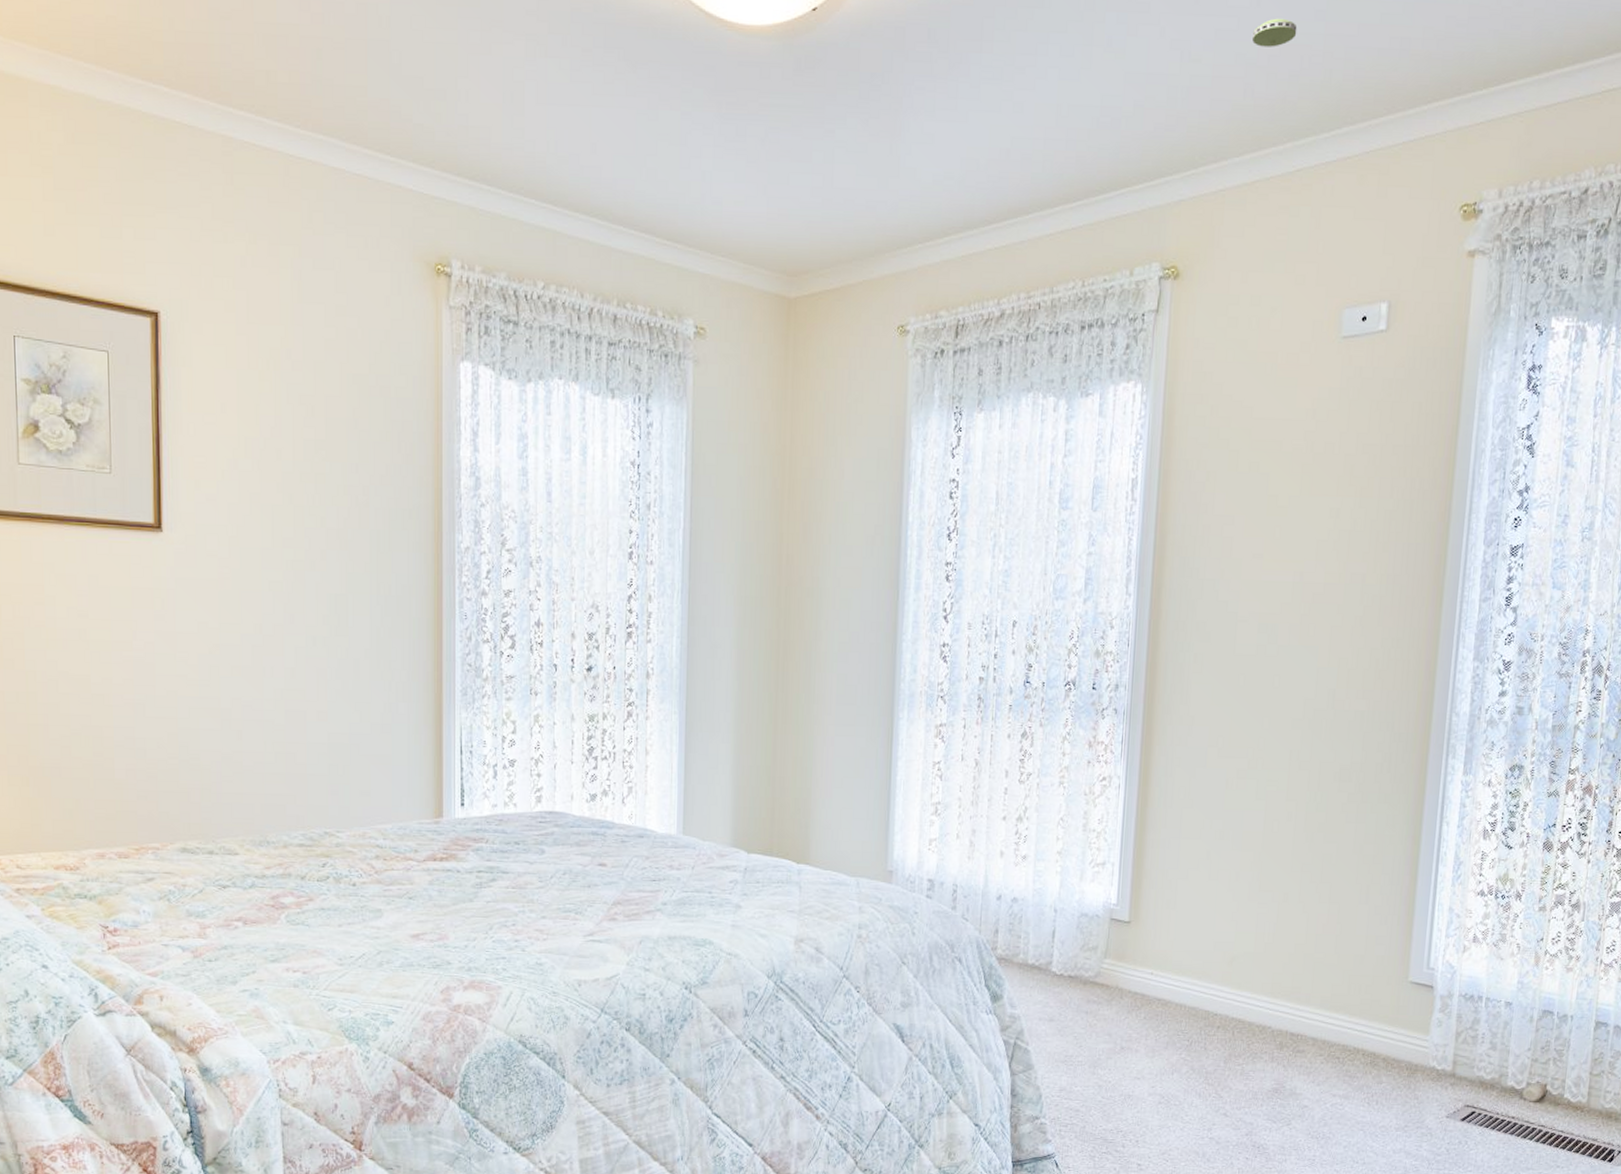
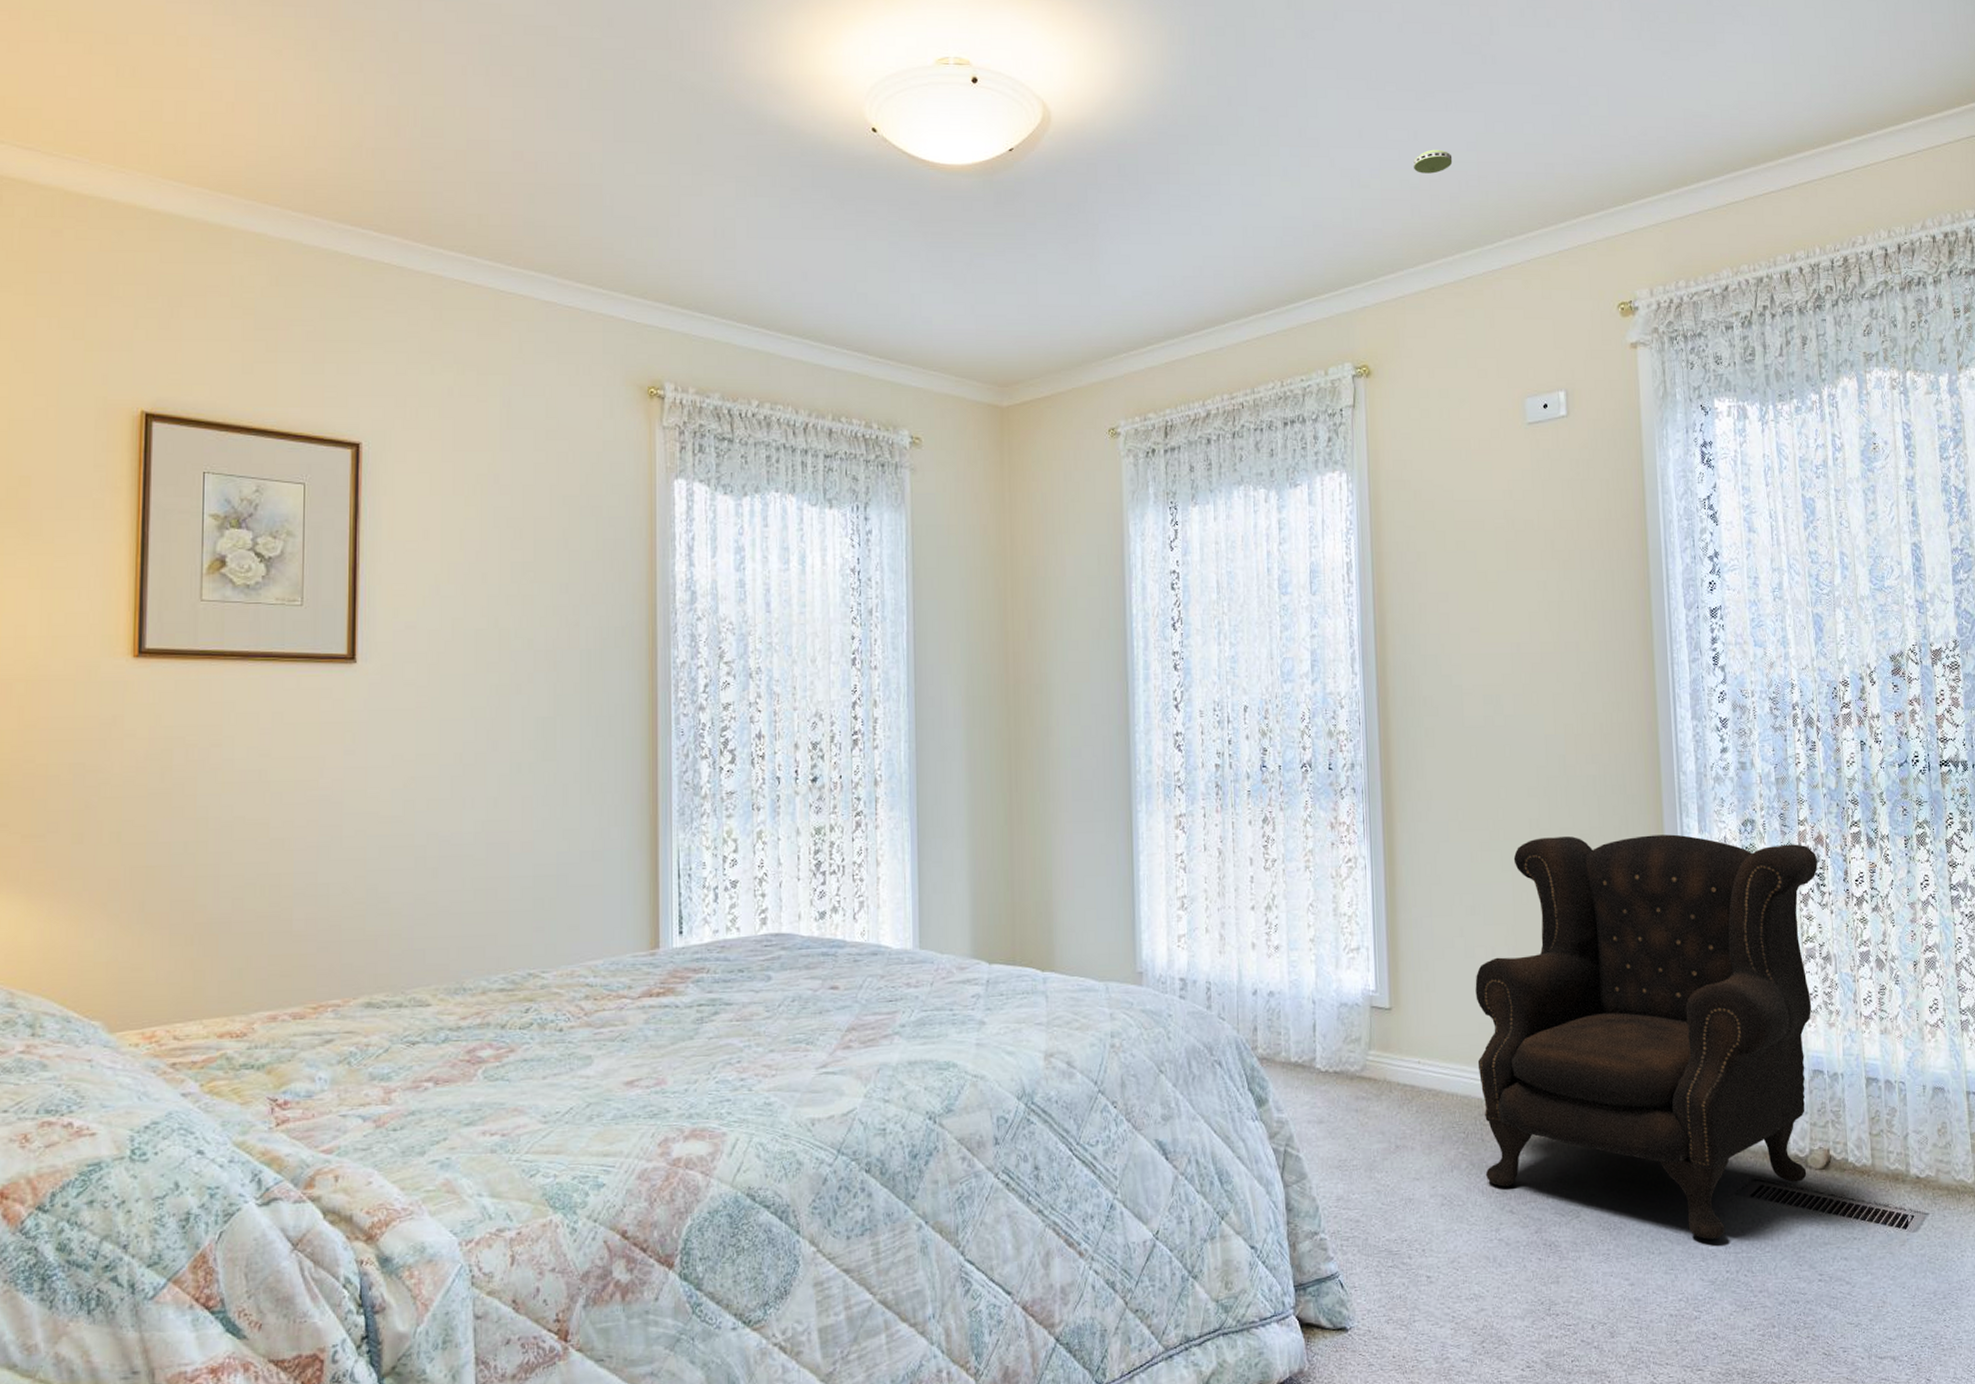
armchair: none [1205,769,1583,1155] -> present [1475,834,1818,1240]

